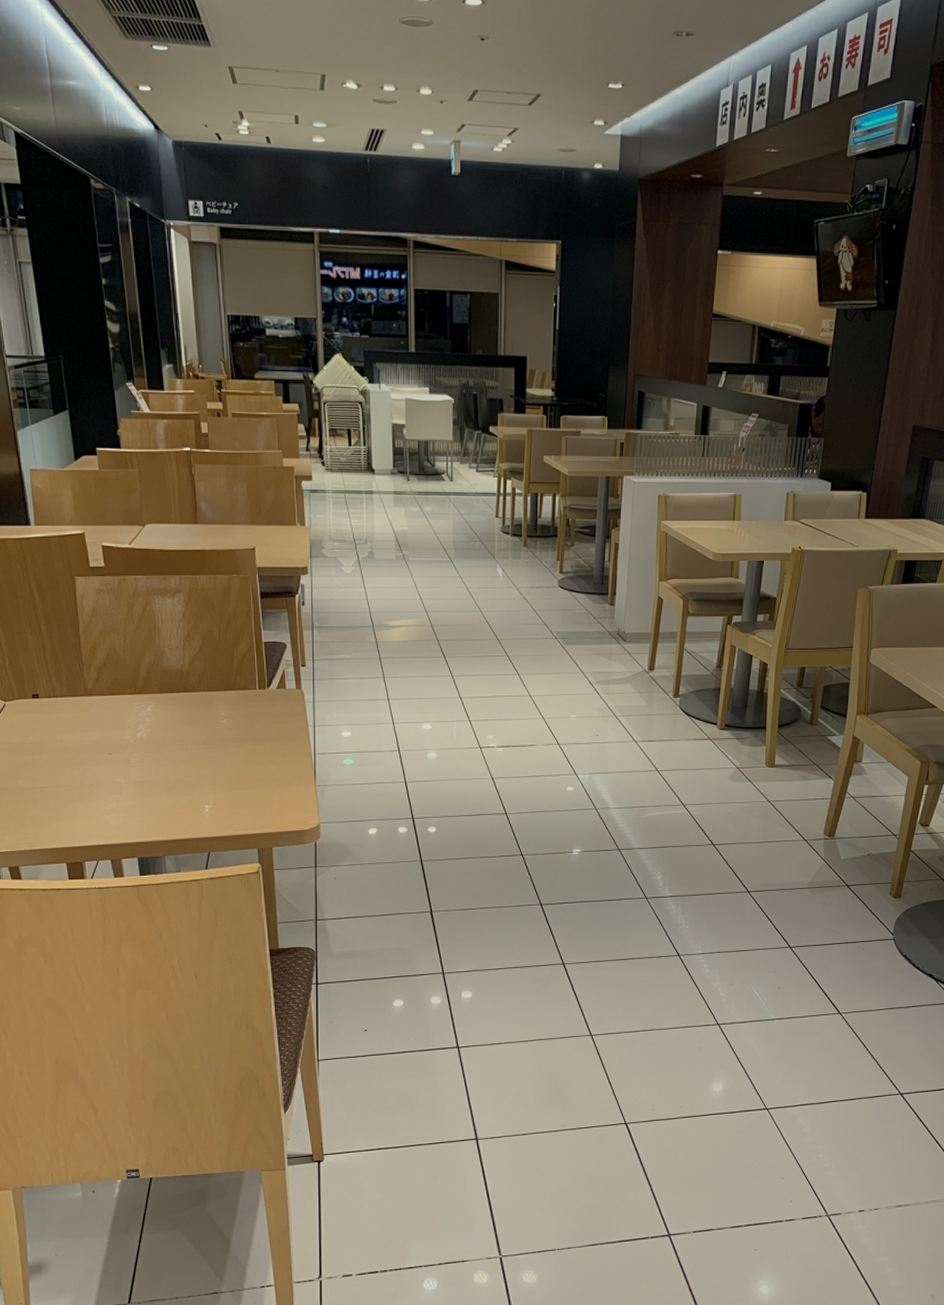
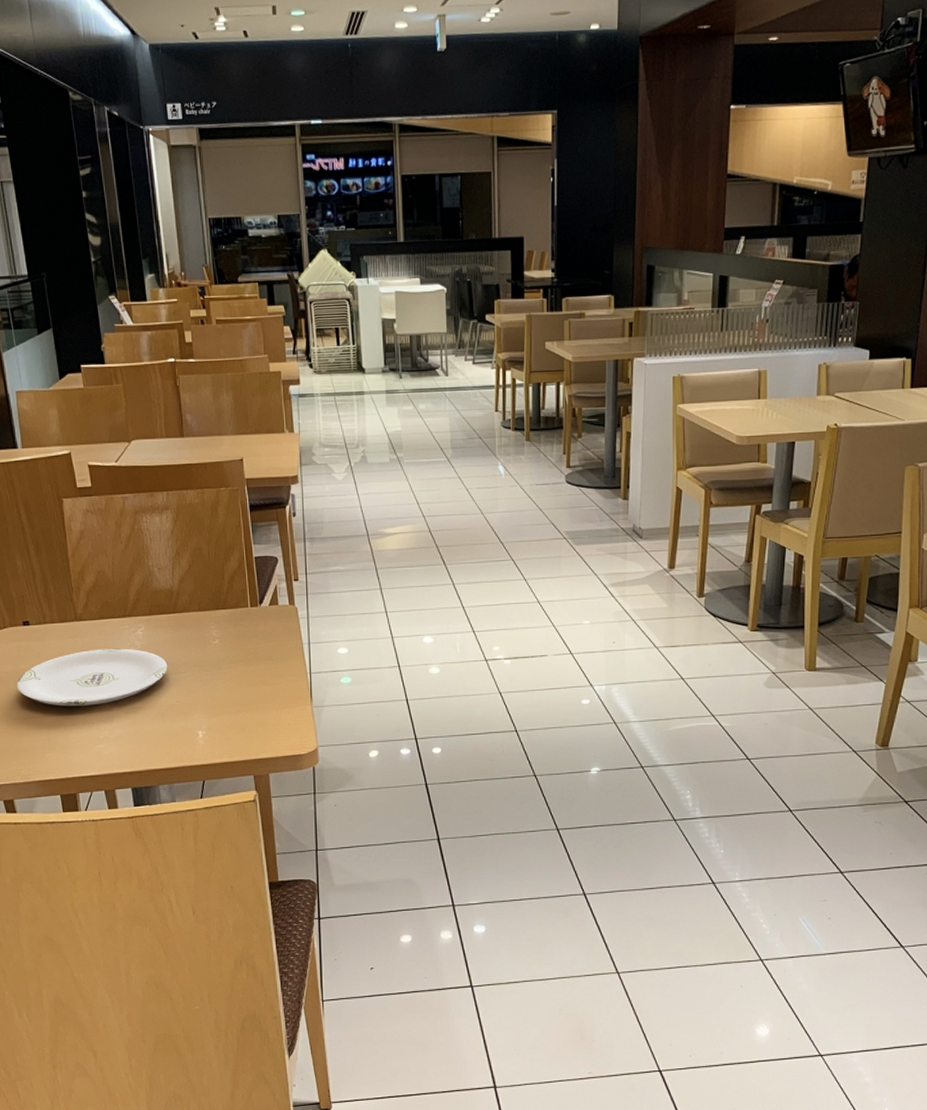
plate: none [24,723,177,778] -> present [16,648,168,706]

